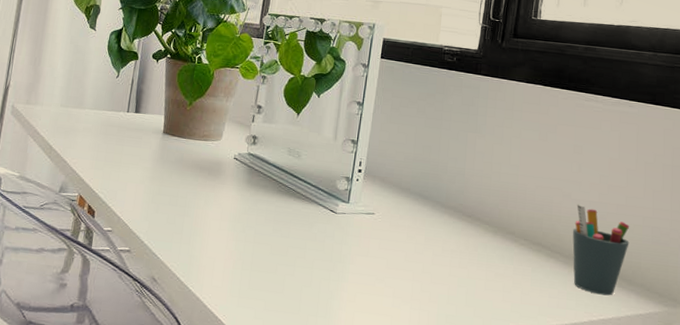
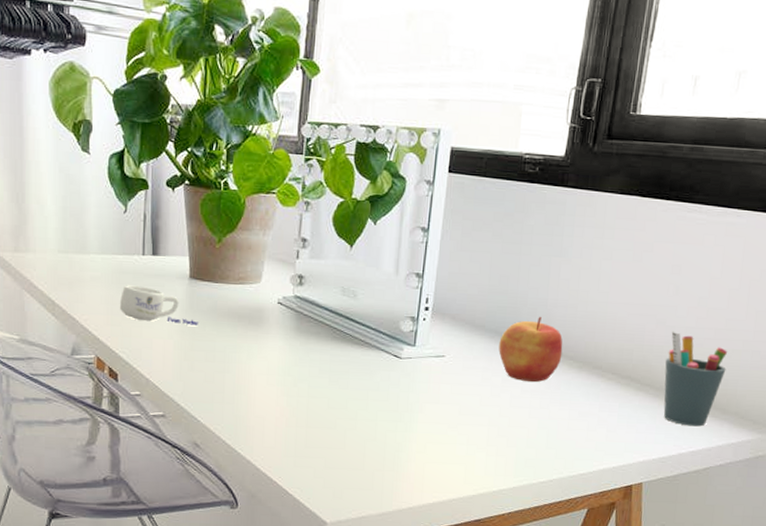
mug: none [104,136,166,174] -> present [120,285,198,326]
apple: none [422,184,479,243] -> present [499,317,563,383]

